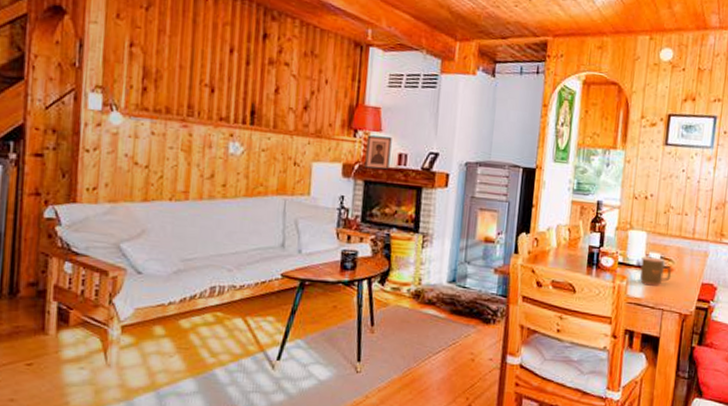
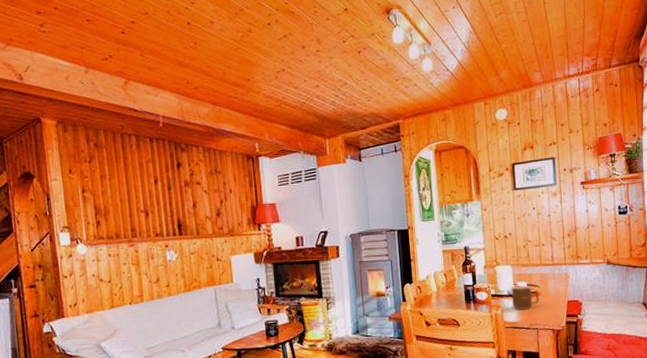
picture frame: present [364,135,392,171] -> none [269,225,290,254]

